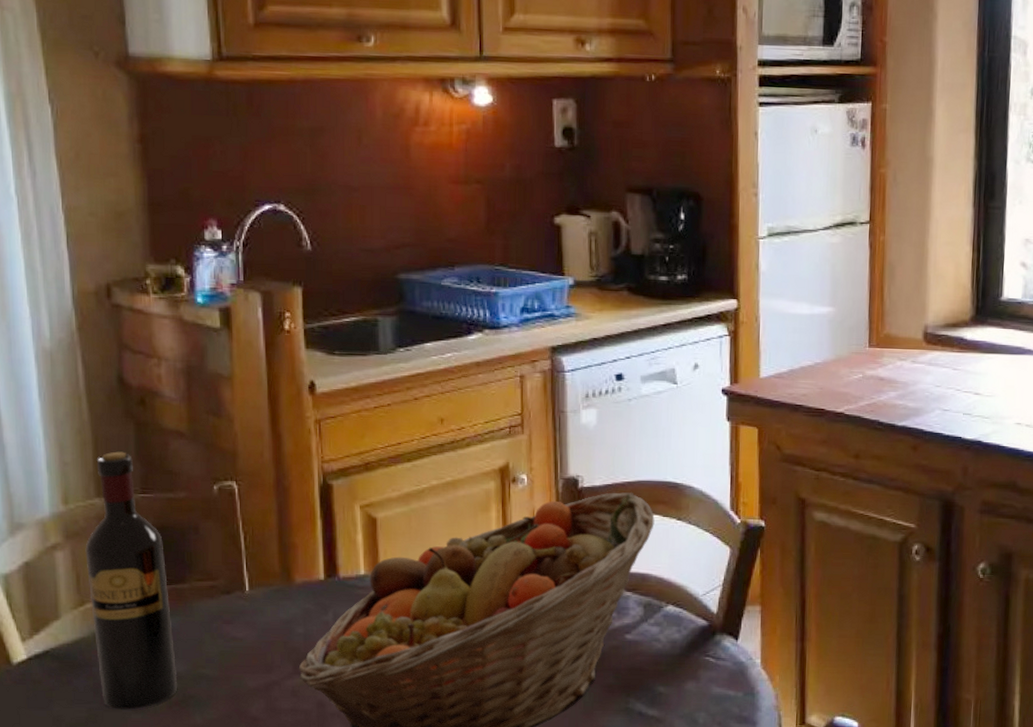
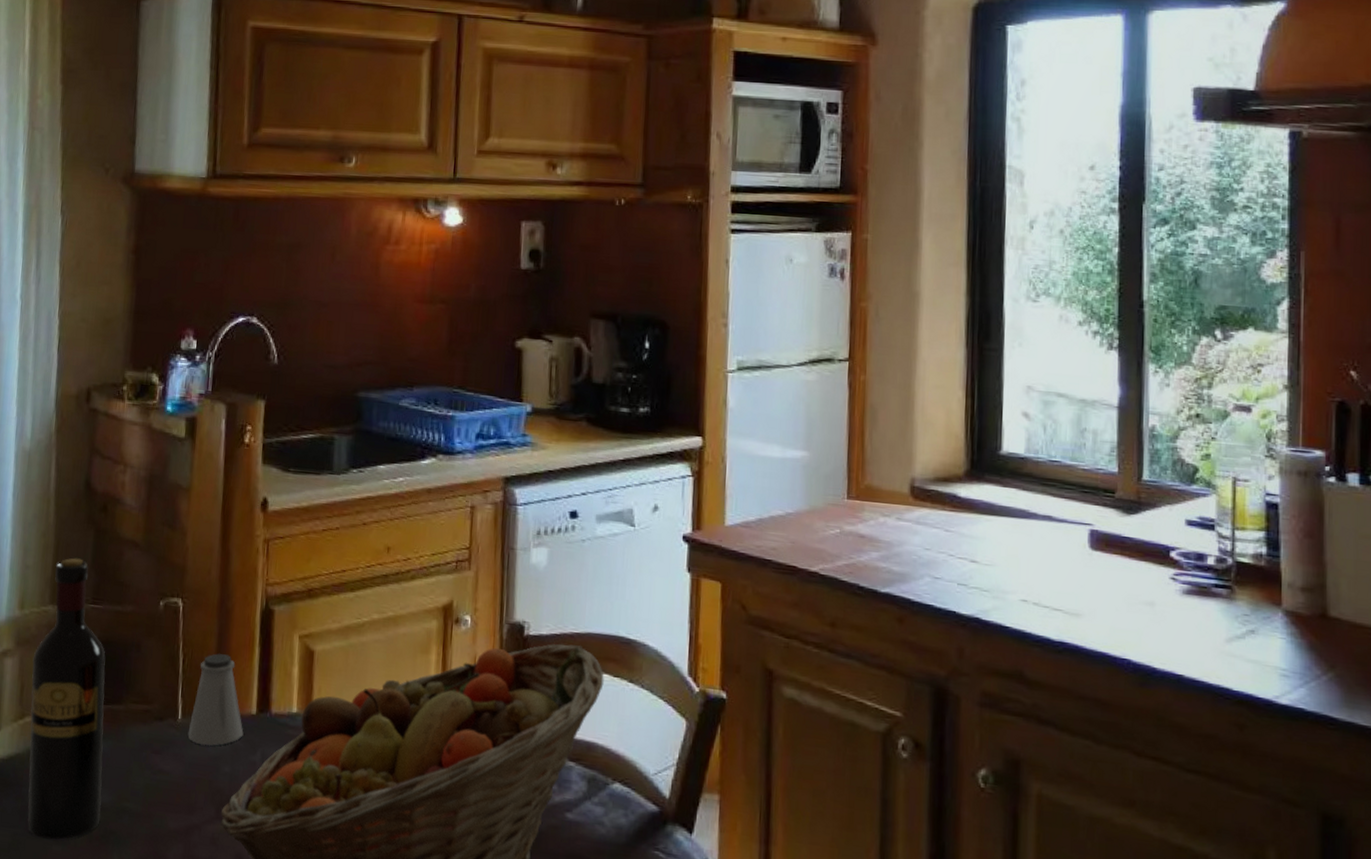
saltshaker: none [257,529,314,611] -> present [187,653,244,746]

